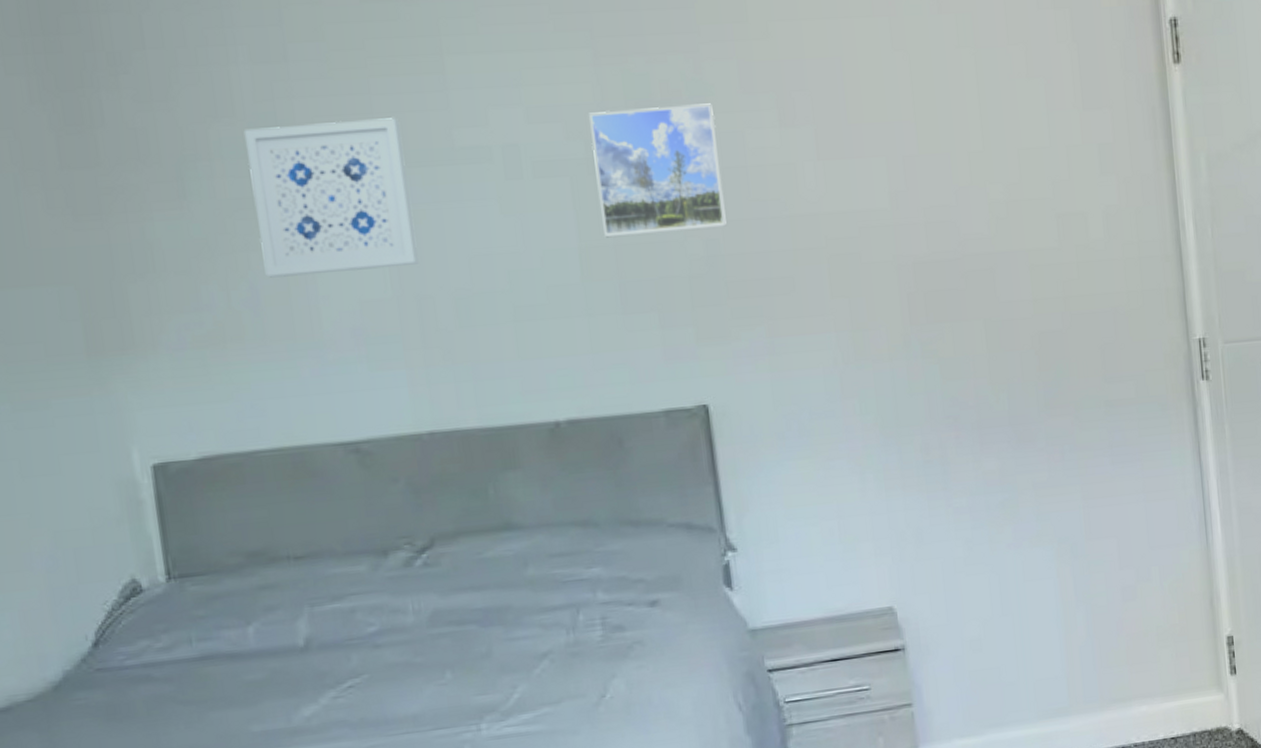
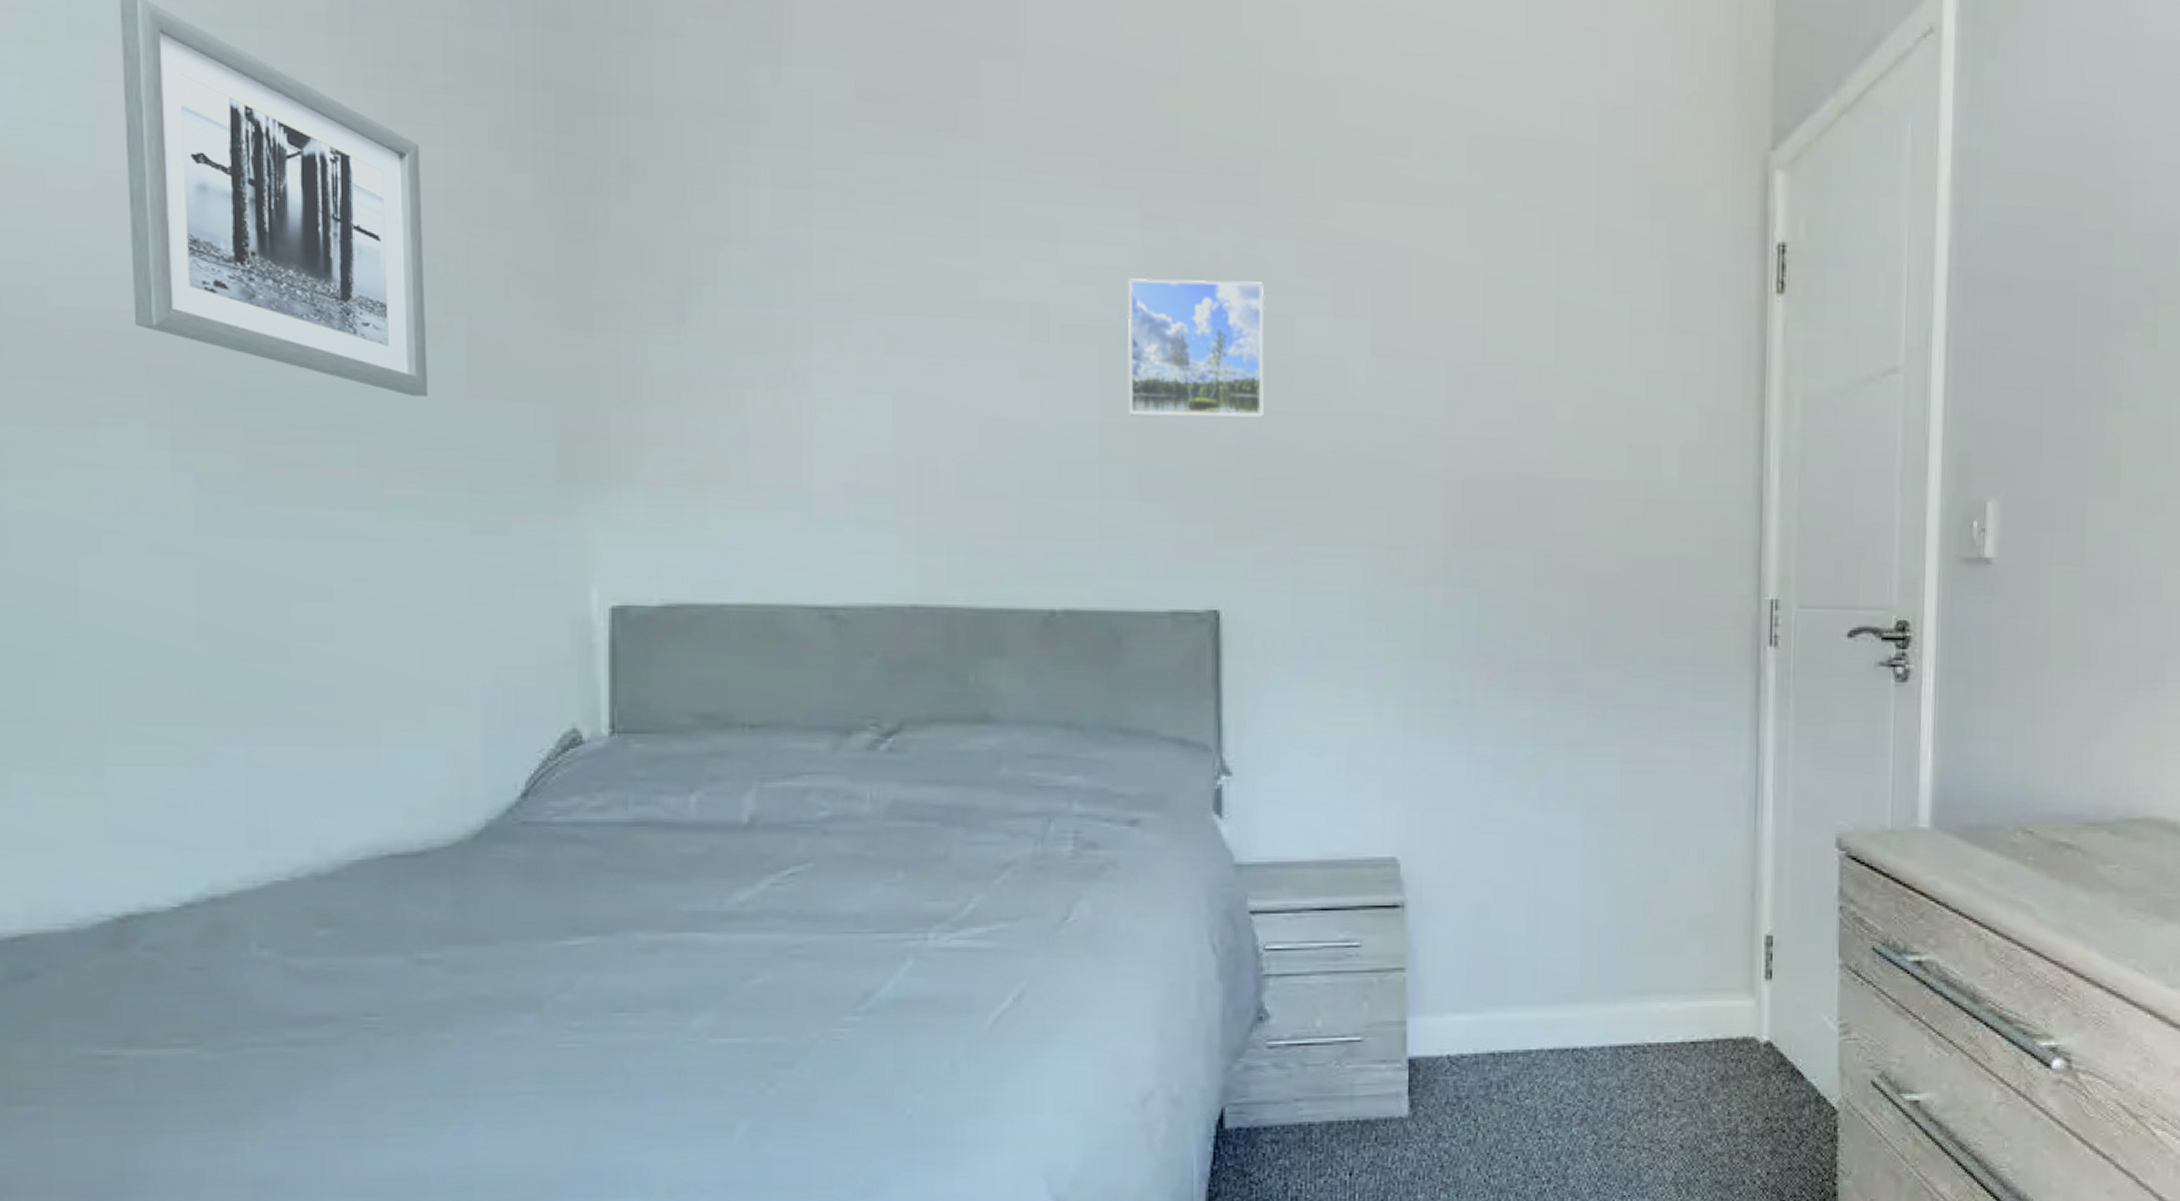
wall art: present [243,118,419,278] -> none [755,256,925,422]

